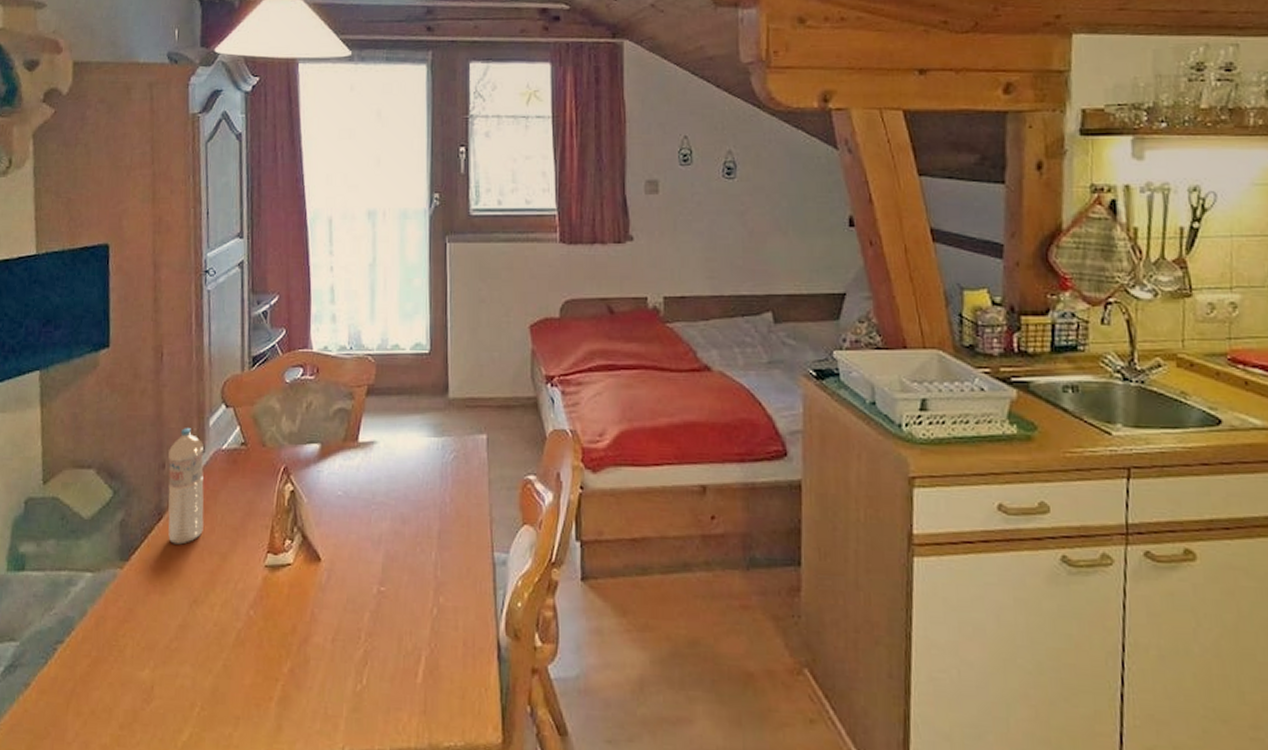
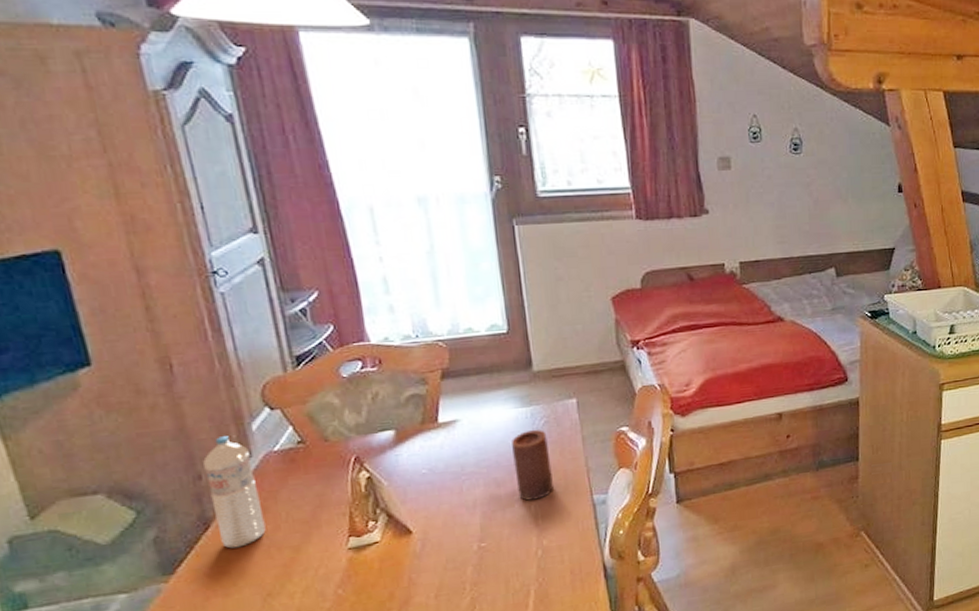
candle: none [421,464,456,546] -> present [512,430,553,501]

